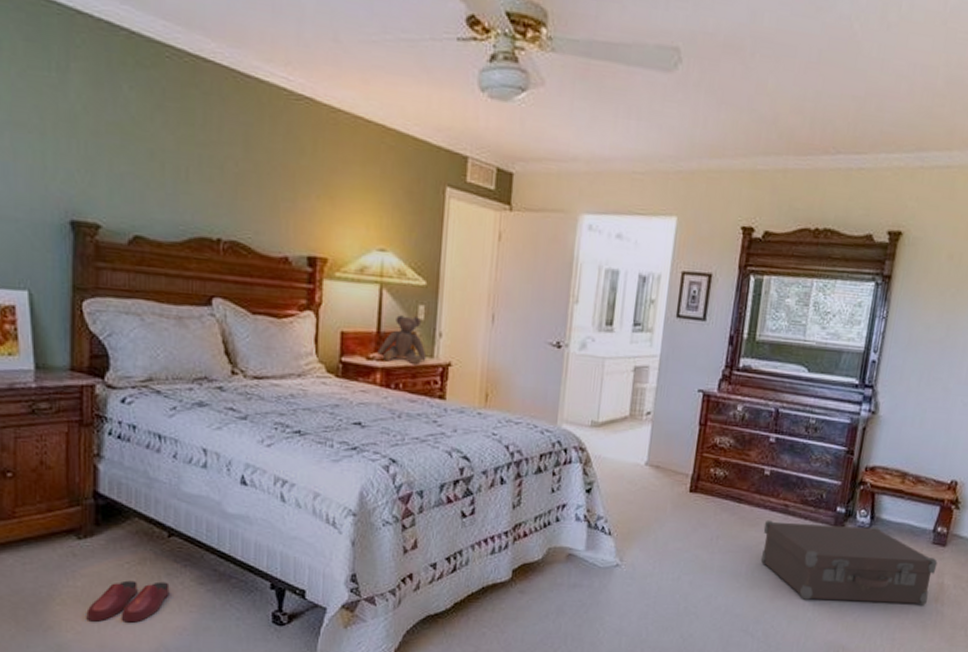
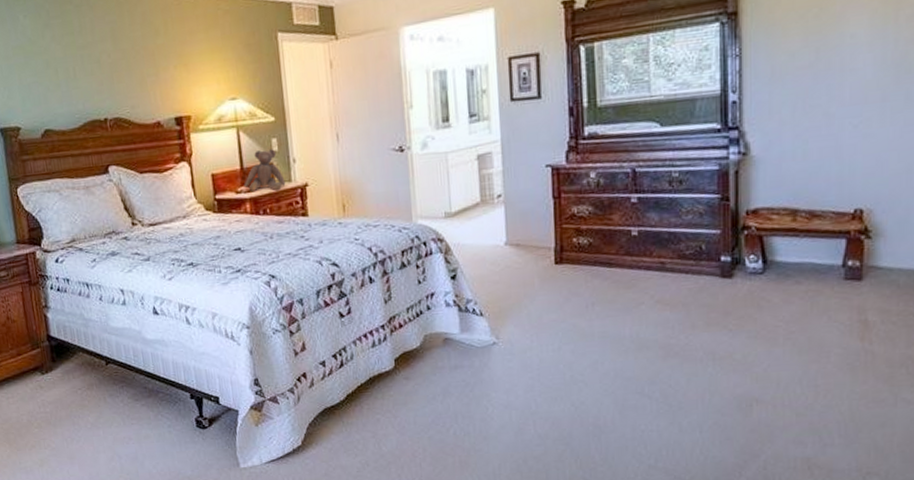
slippers: present [86,580,170,623] -> none [56,401,114,439]
suitcase: present [760,520,938,605] -> none [641,270,855,355]

